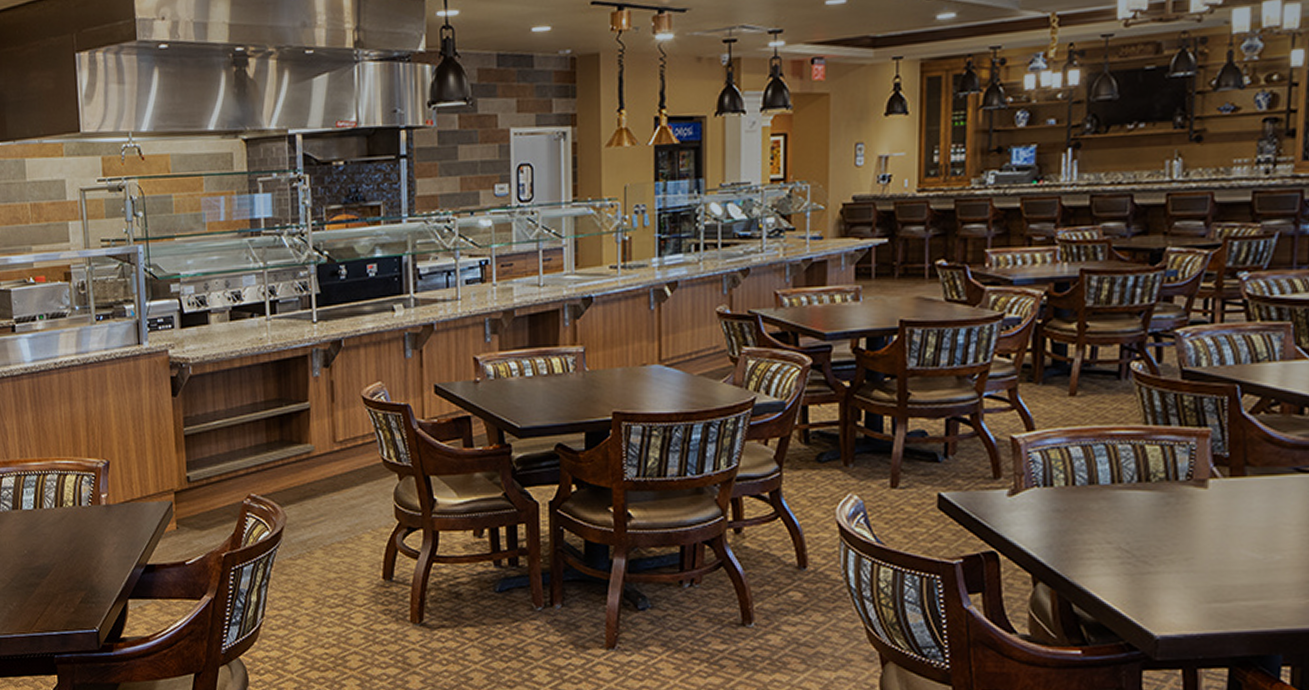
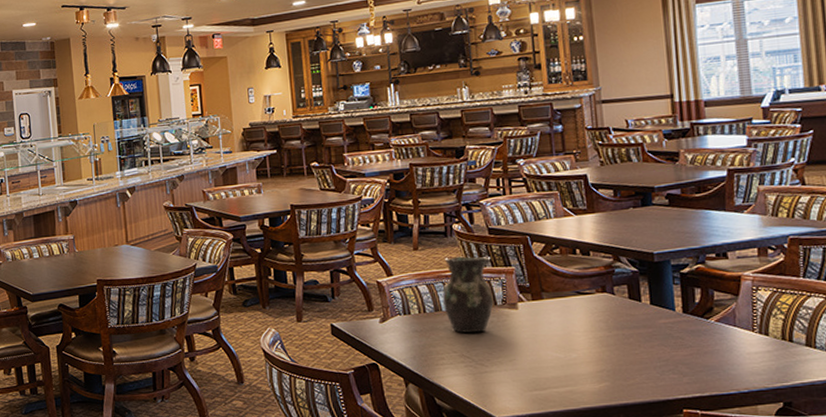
vase: none [1102,408,1180,516] -> present [442,256,494,333]

